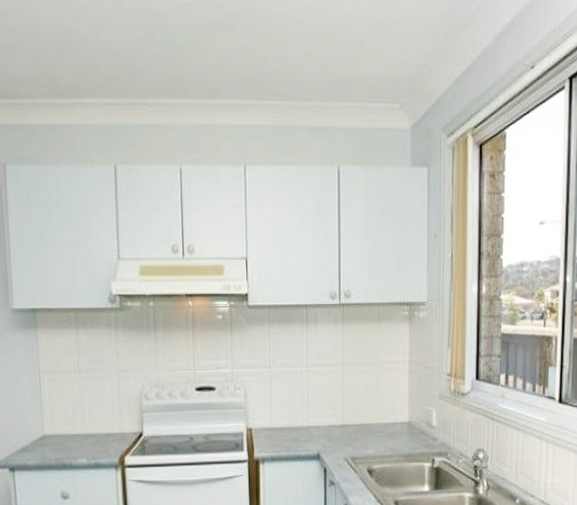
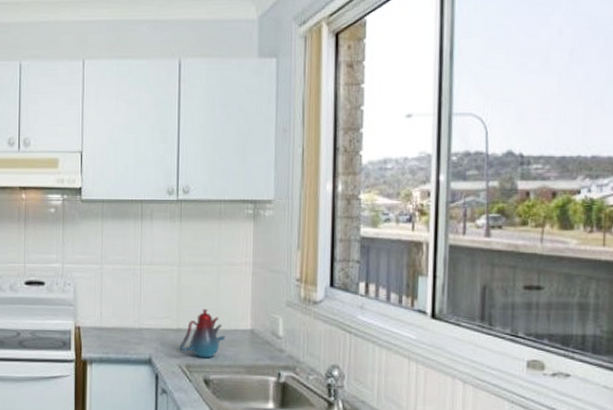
teakettle: none [345,405,386,450] -> present [179,308,226,358]

